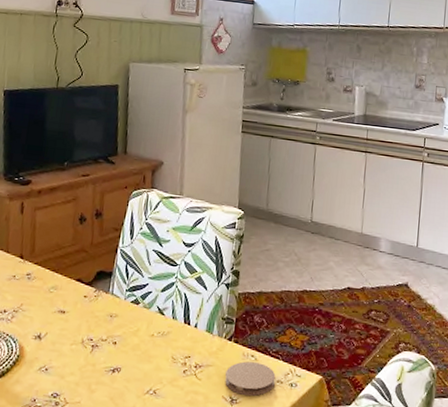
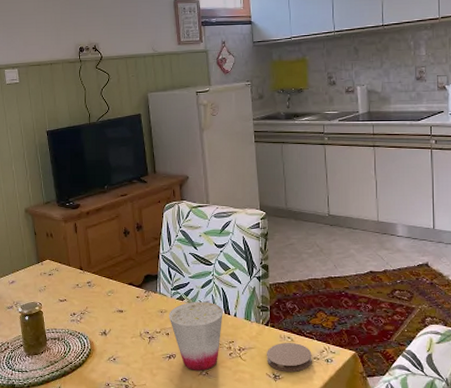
cup: none [119,306,183,389] -> present [169,301,223,371]

